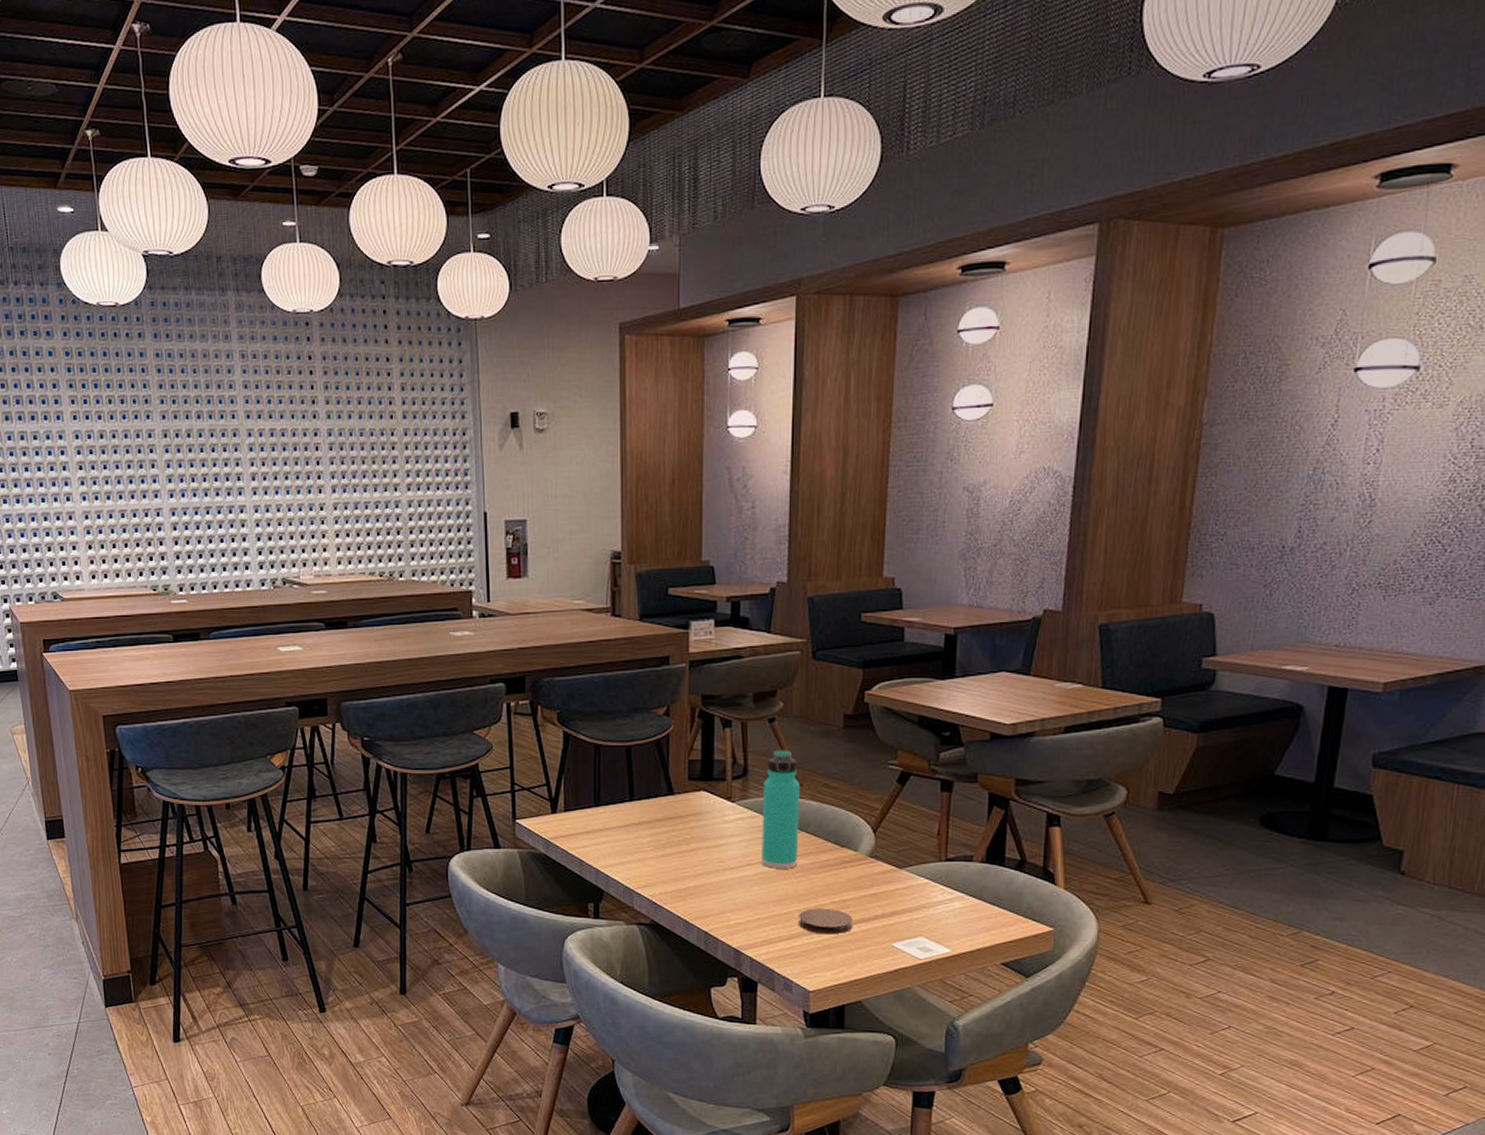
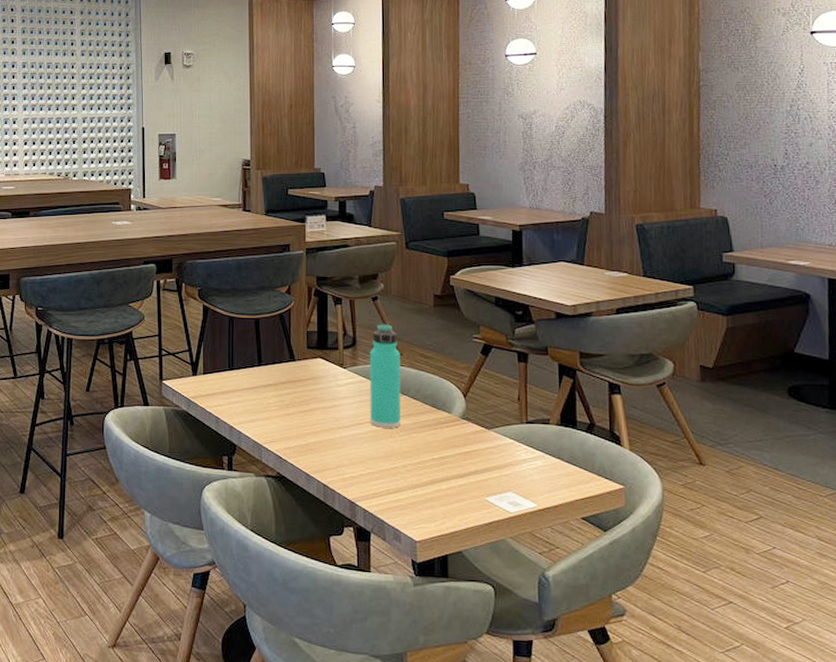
coaster: present [798,907,853,935] -> none [403,463,451,489]

